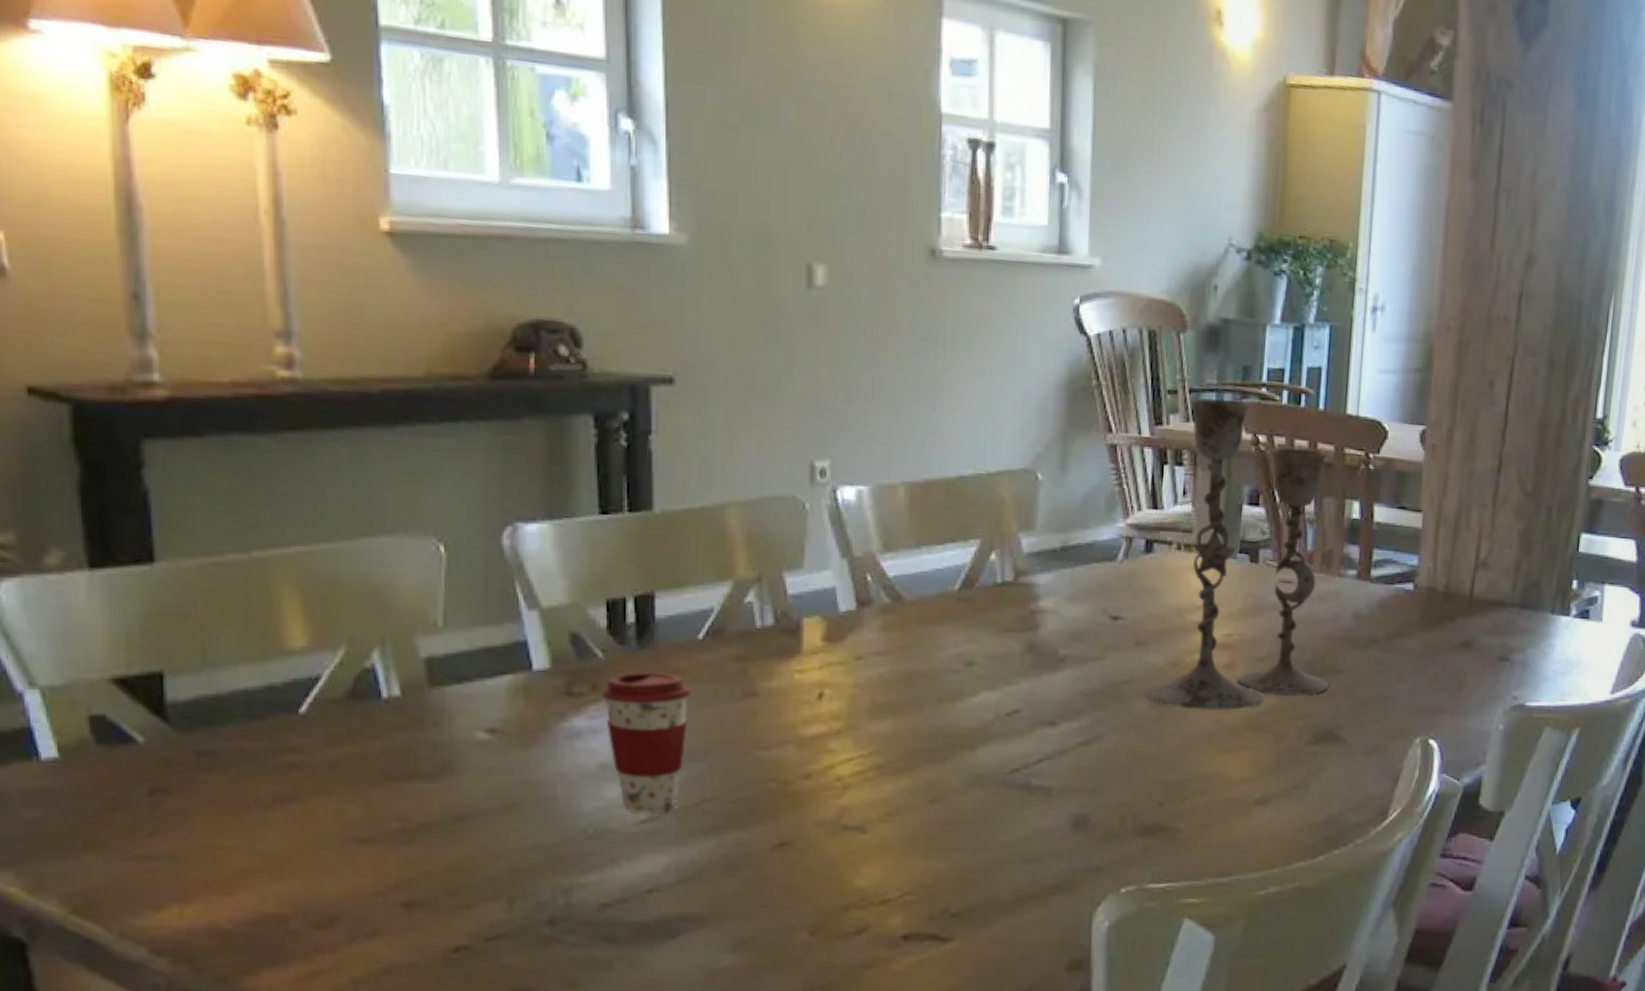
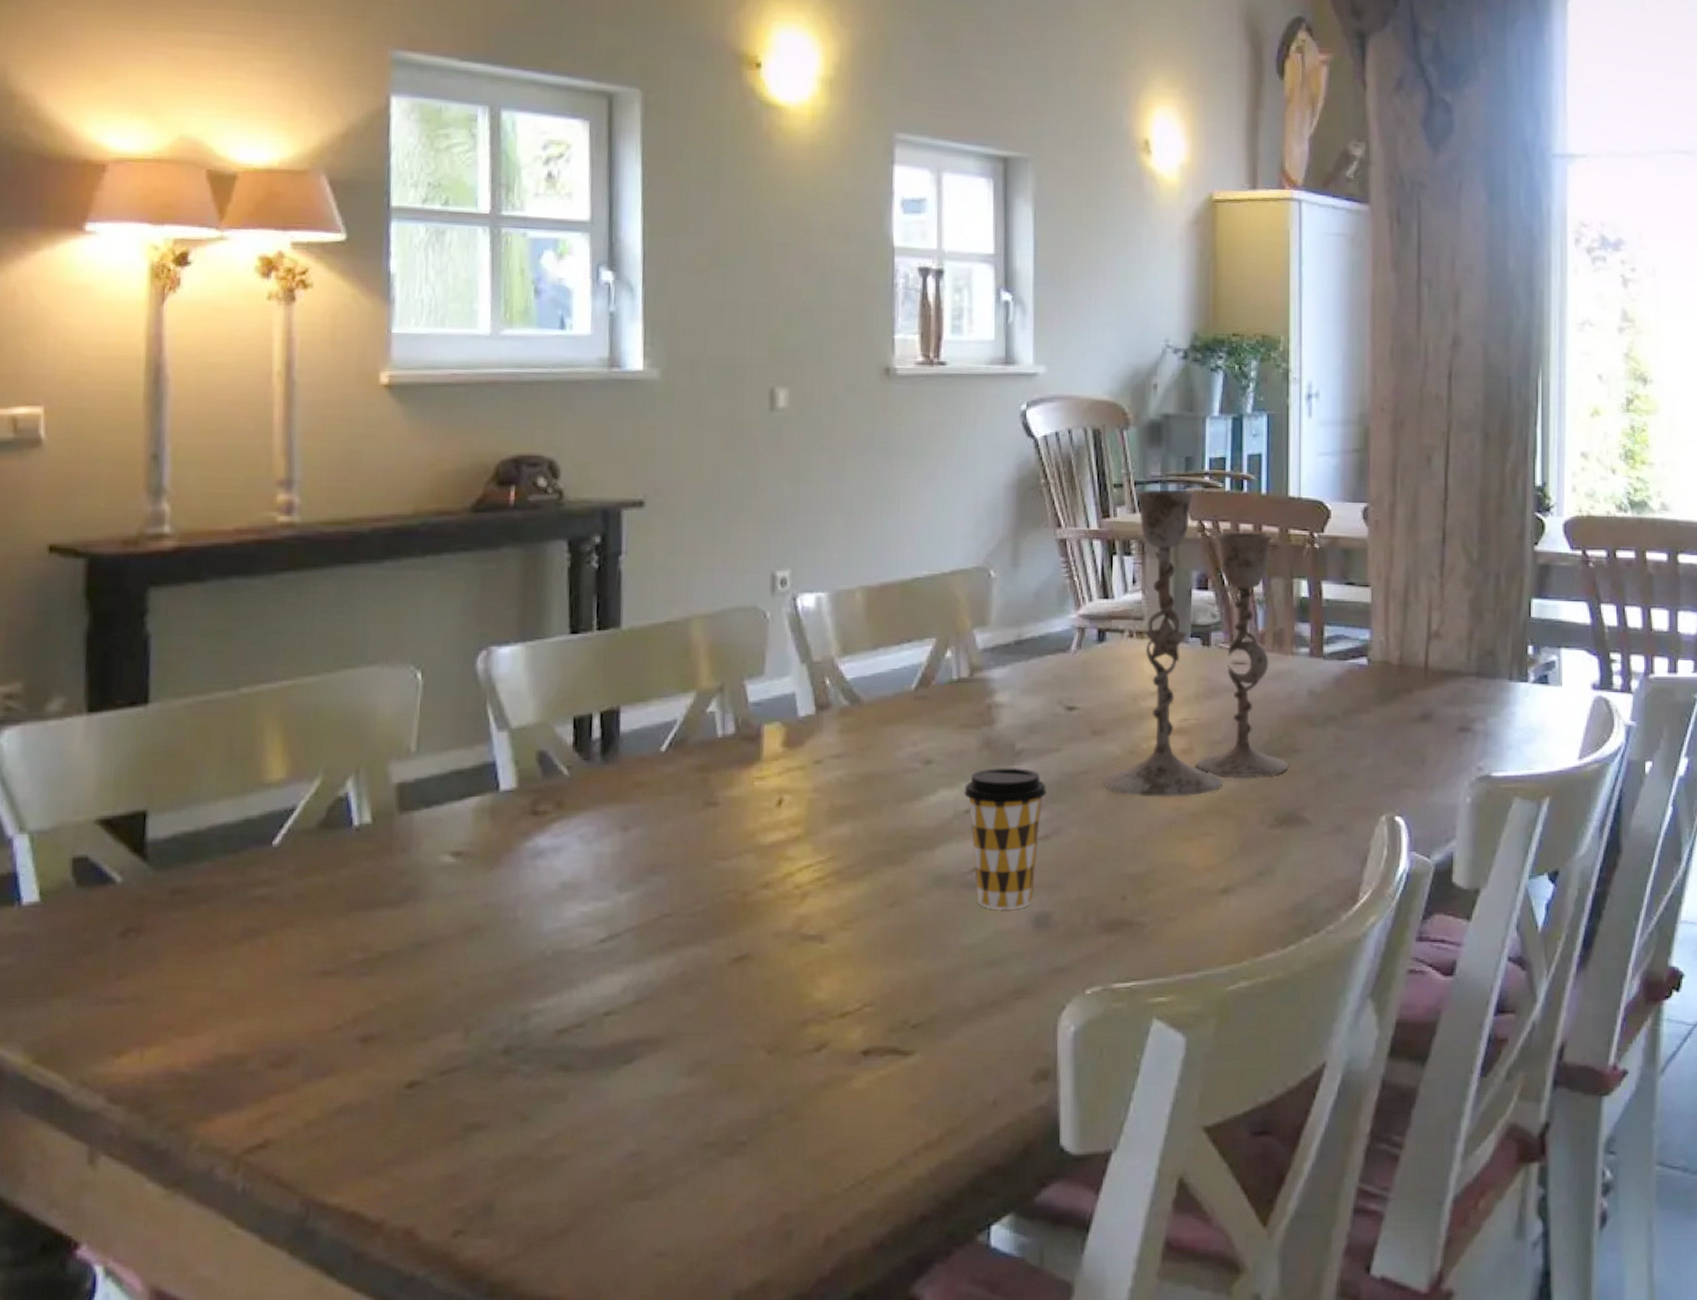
coffee cup: present [602,671,692,813] -> none [565,785,653,931]
coffee cup: none [1006,672,1090,811] -> present [964,767,1048,911]

